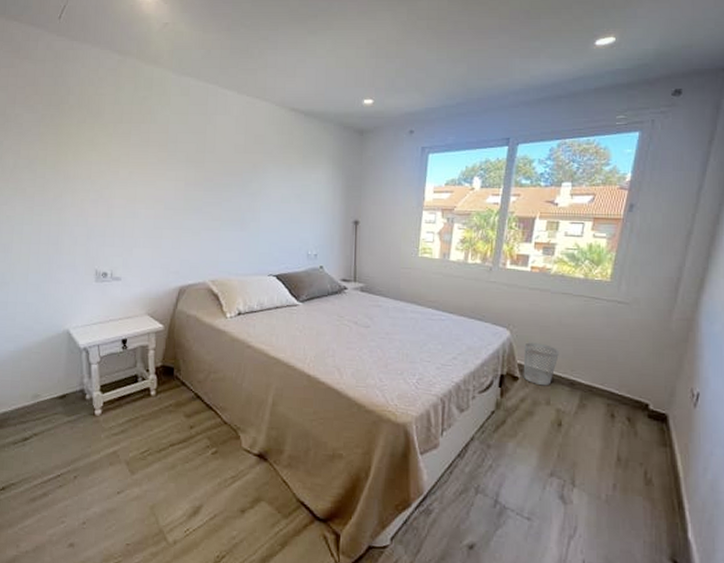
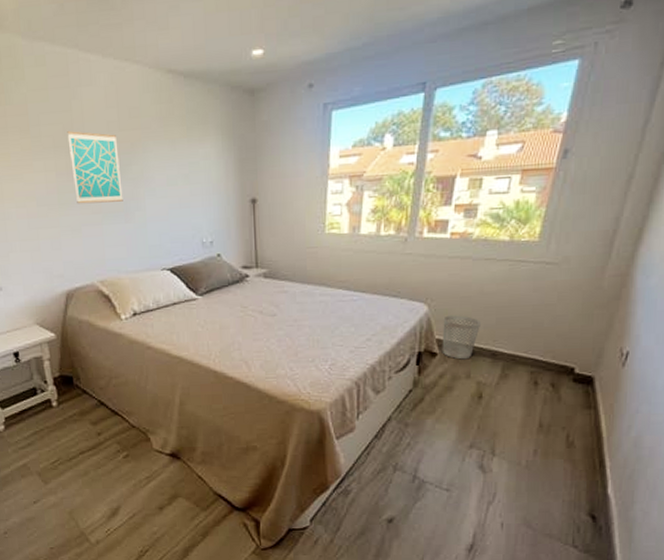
wall art: none [199,149,242,212] -> present [67,131,123,204]

